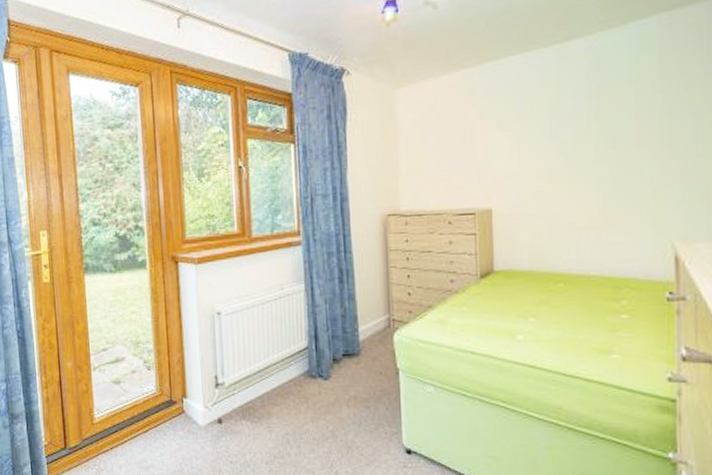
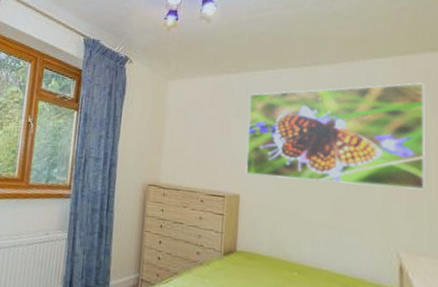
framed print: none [493,41,700,184] -> present [246,83,425,190]

